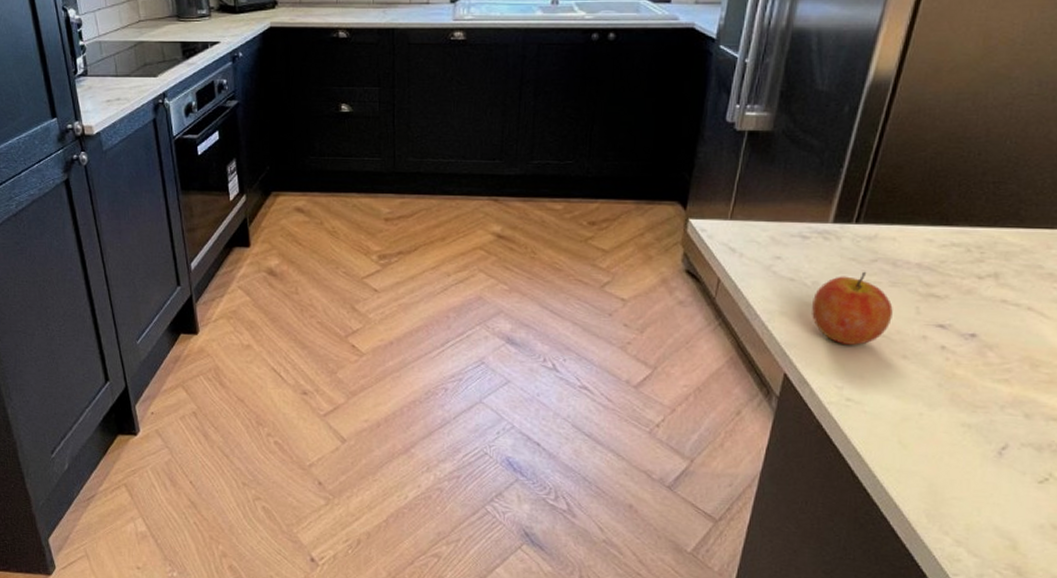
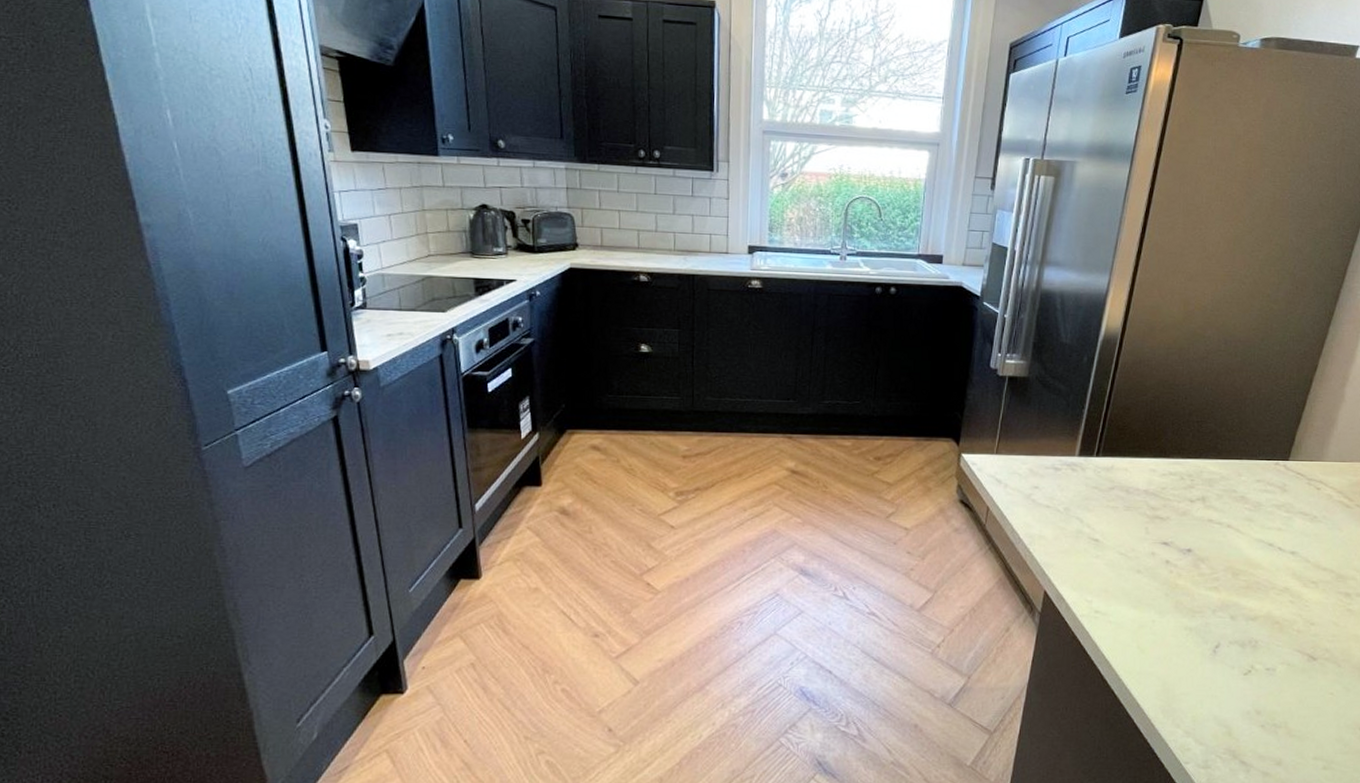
apple: present [812,271,893,345] -> none [1065,498,1128,563]

